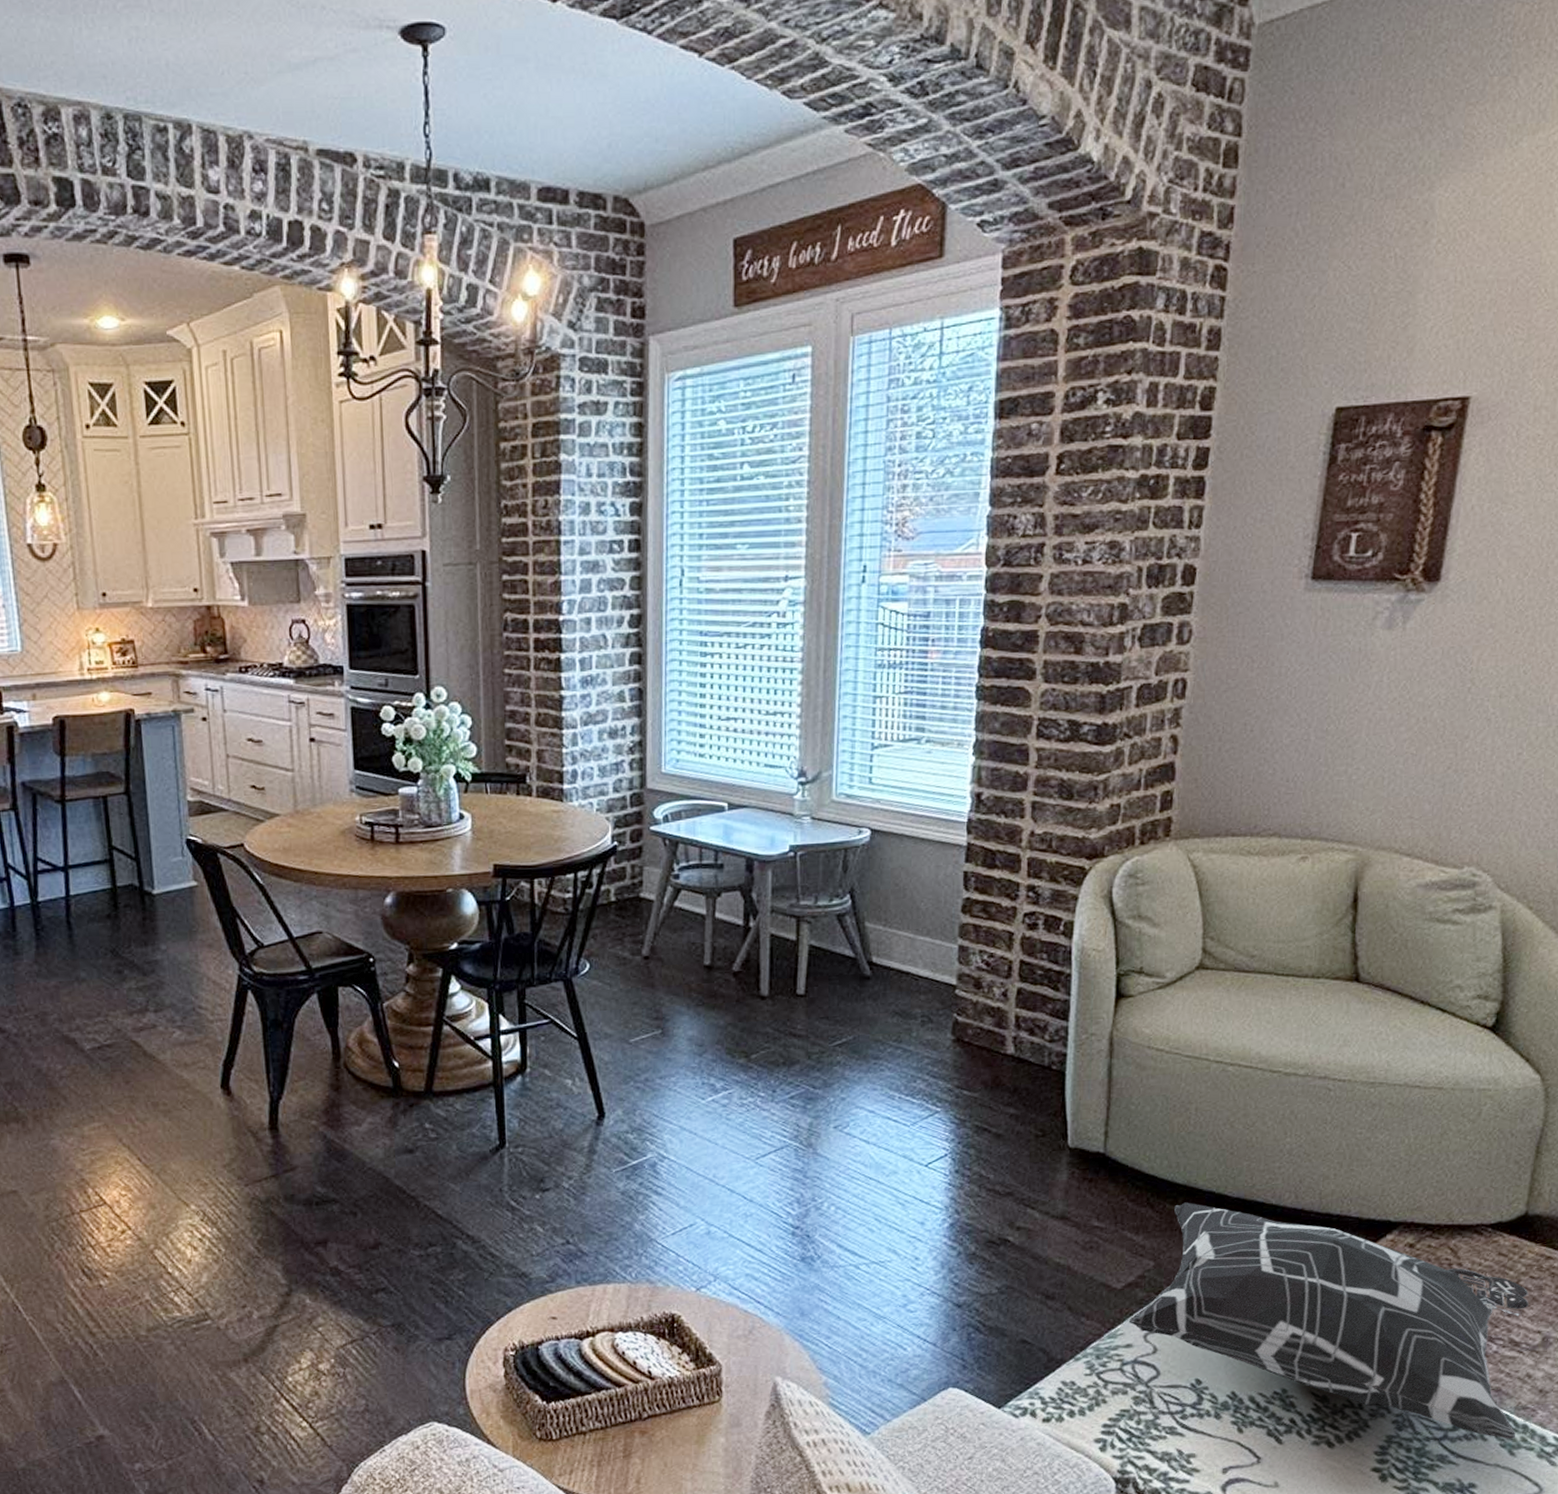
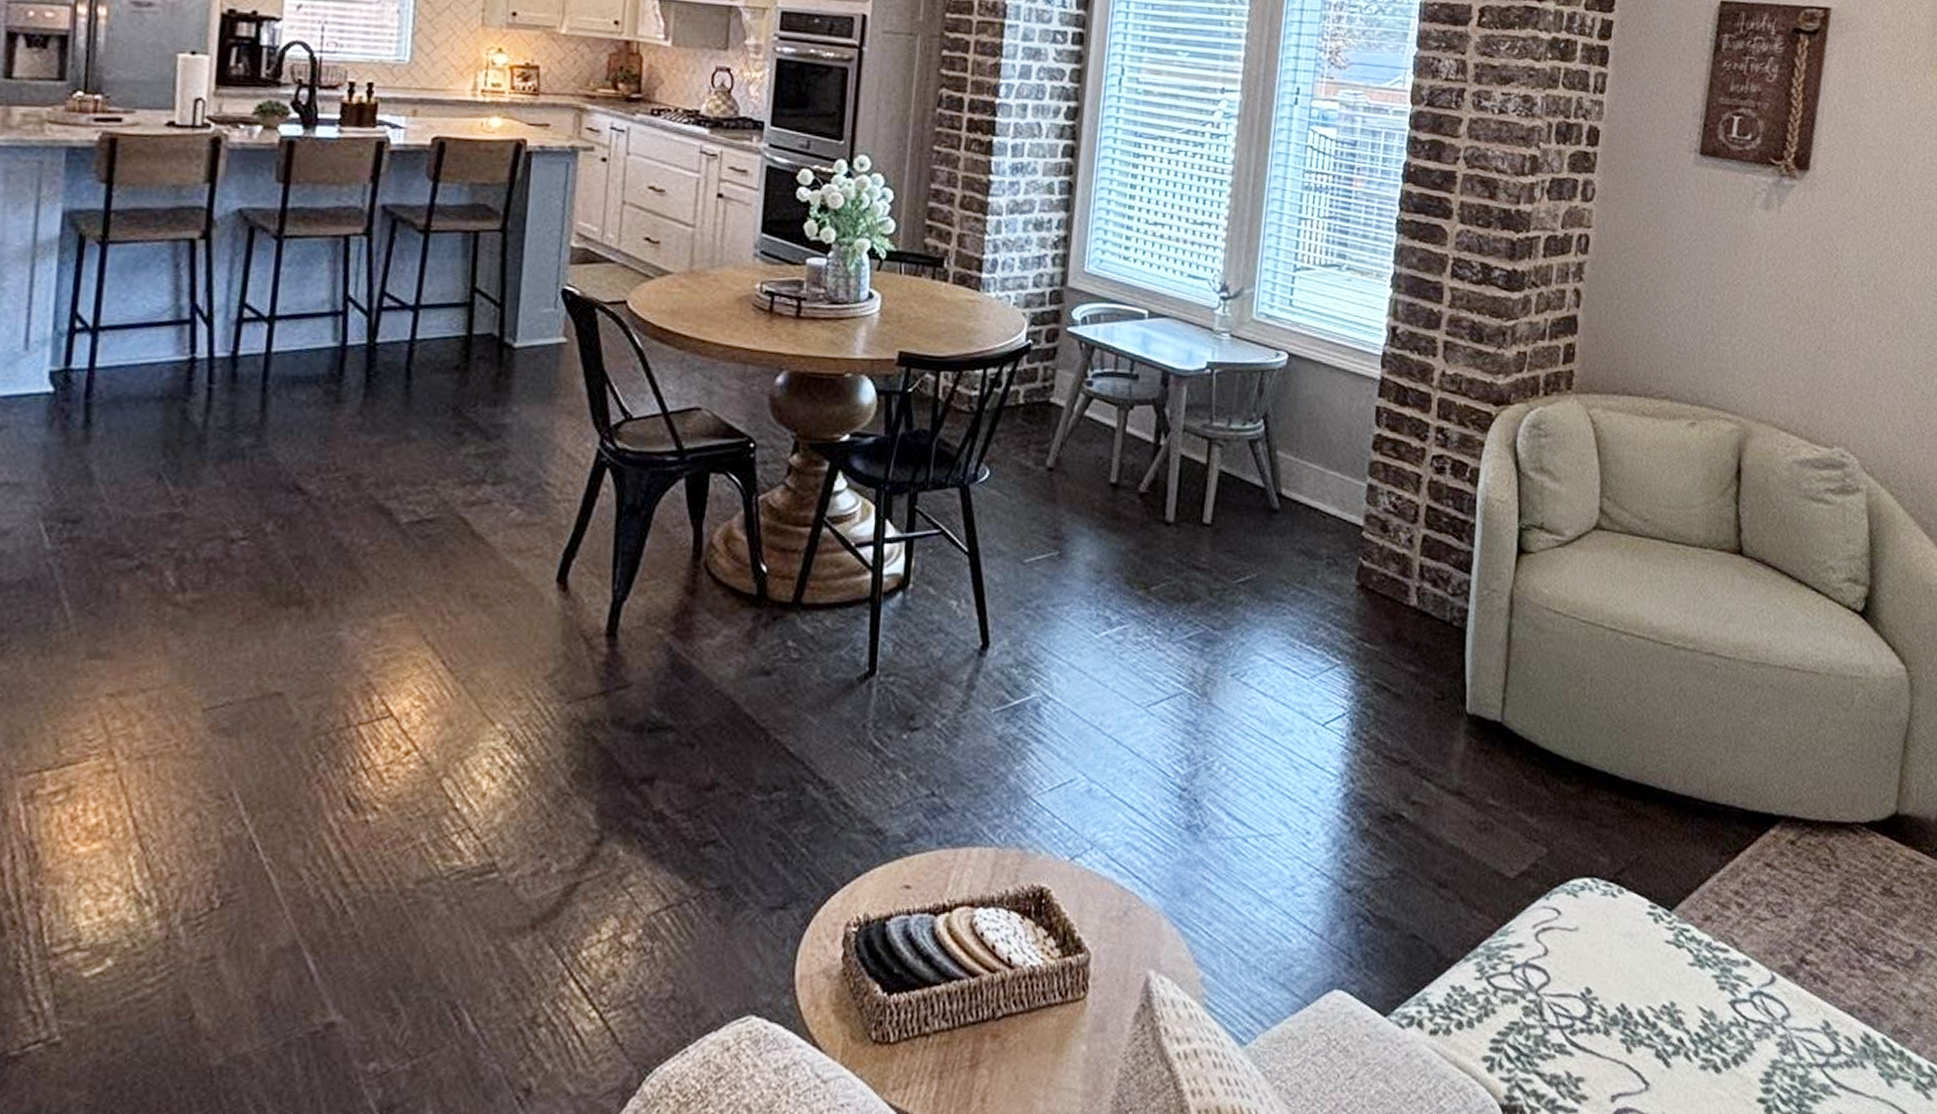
decorative pillow: present [1128,1202,1529,1439] -> none [1520,782,1902,1068]

